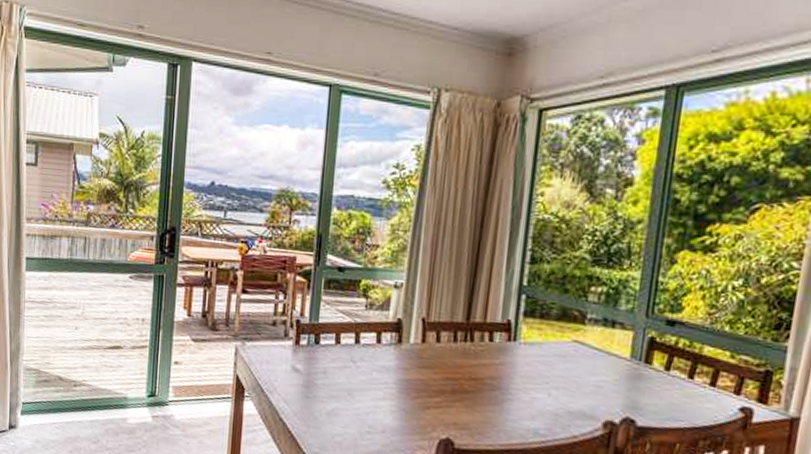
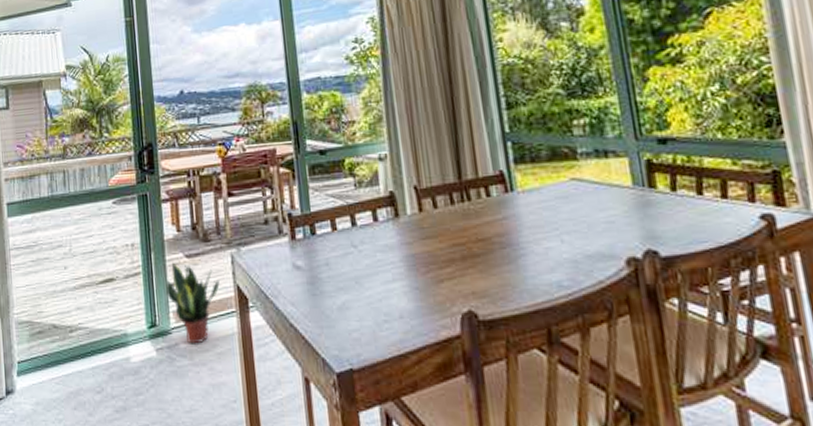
potted plant: none [169,343,221,419] -> present [166,262,220,344]

